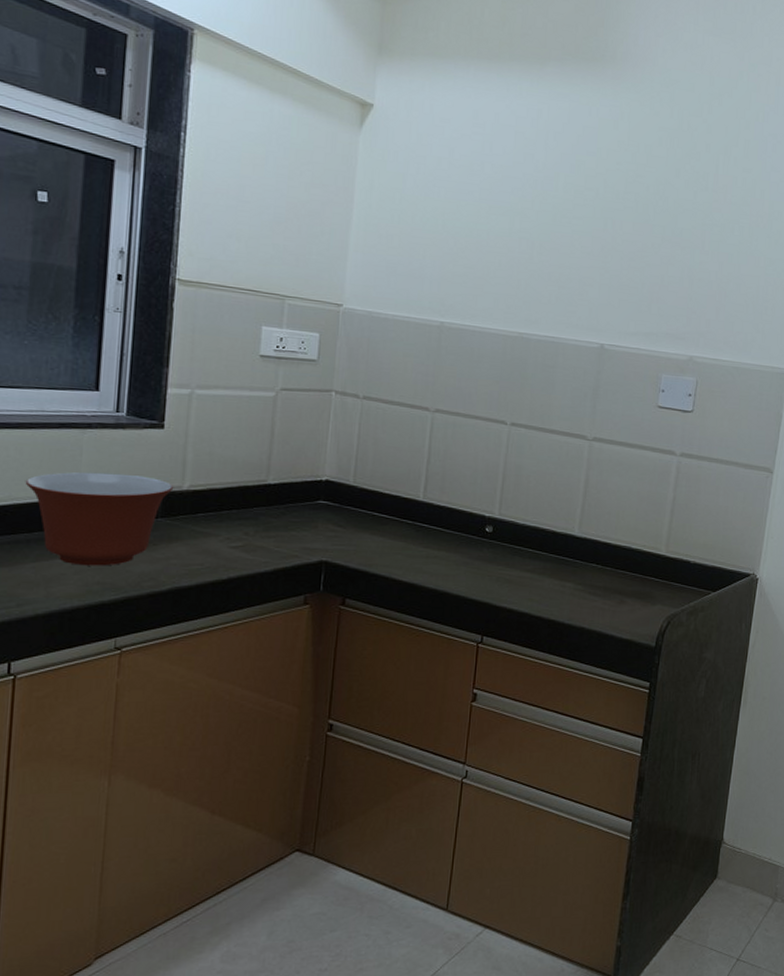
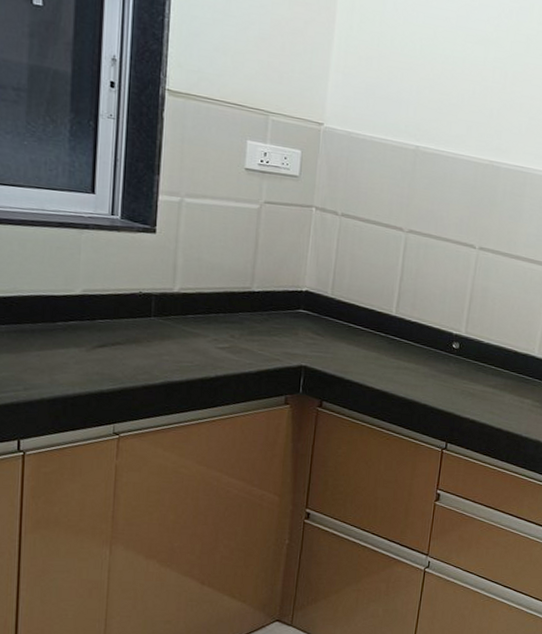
mixing bowl: present [25,472,174,566] -> none [28,269,166,358]

